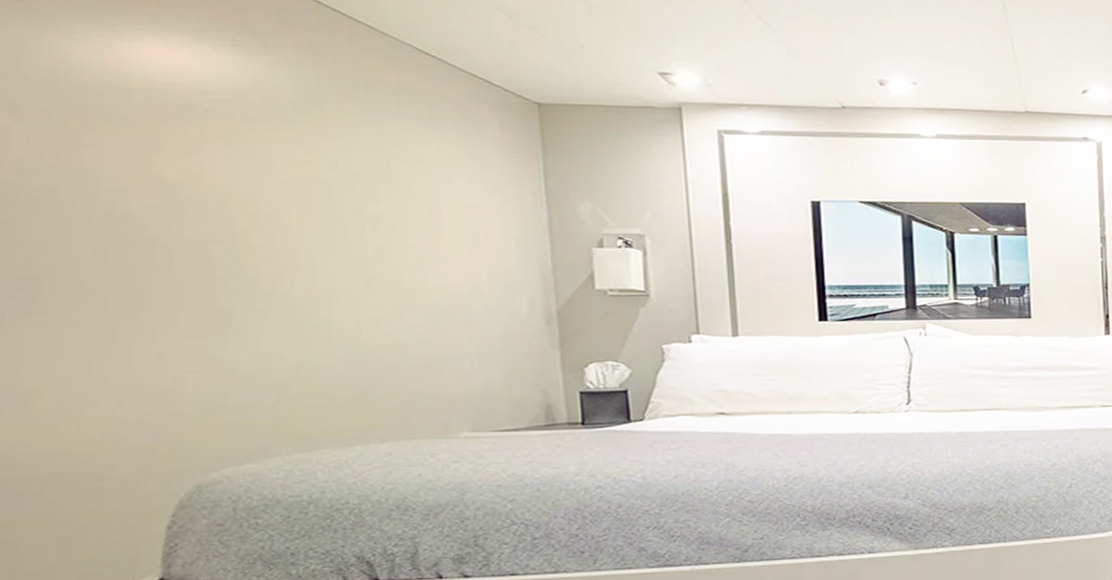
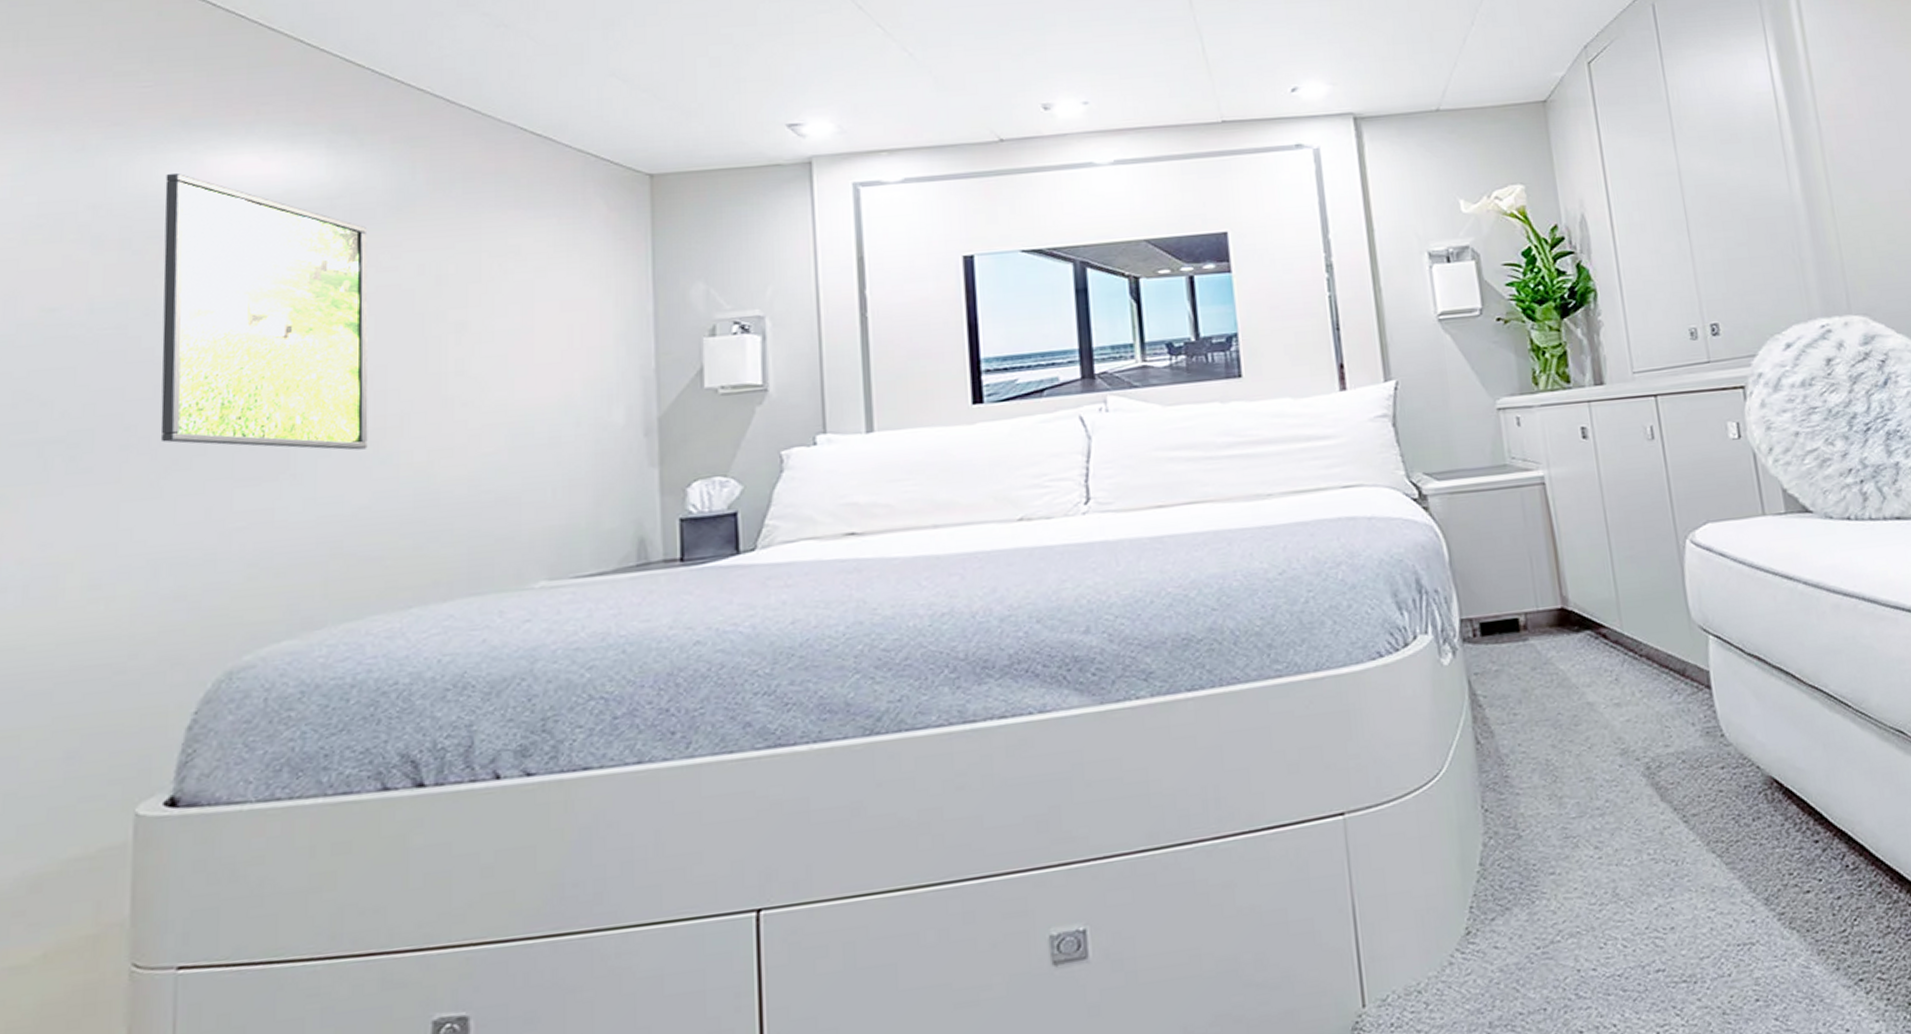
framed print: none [75,53,301,315] -> present [160,174,368,451]

